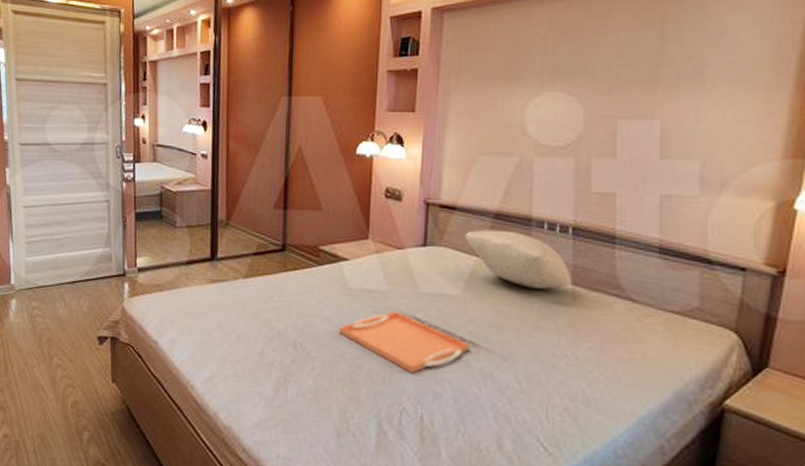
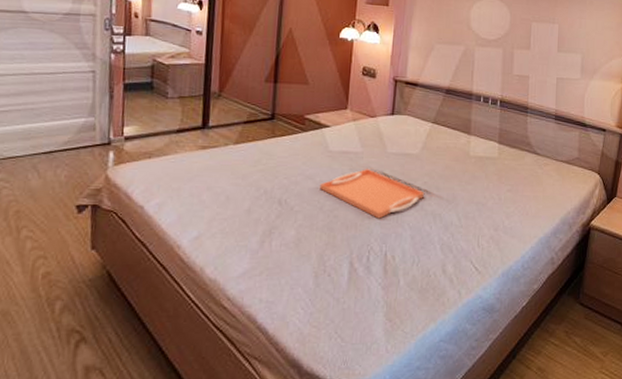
pillow: present [465,229,573,289] -> none [423,102,499,147]

